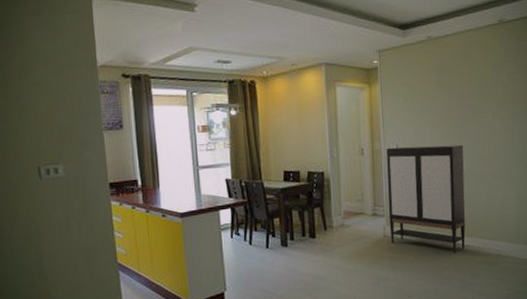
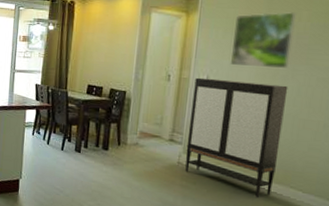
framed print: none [412,76,461,132] -> present [230,12,297,68]

